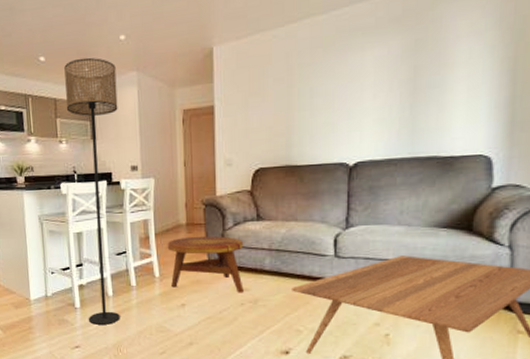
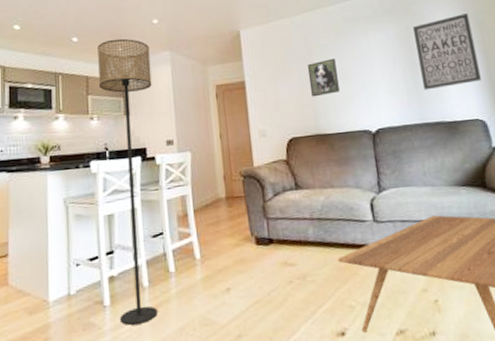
side table: present [167,236,244,293] -> none [207,208,291,270]
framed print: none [285,80,319,125] -> present [307,58,340,97]
wall art: none [422,20,505,120] -> present [413,13,481,91]

